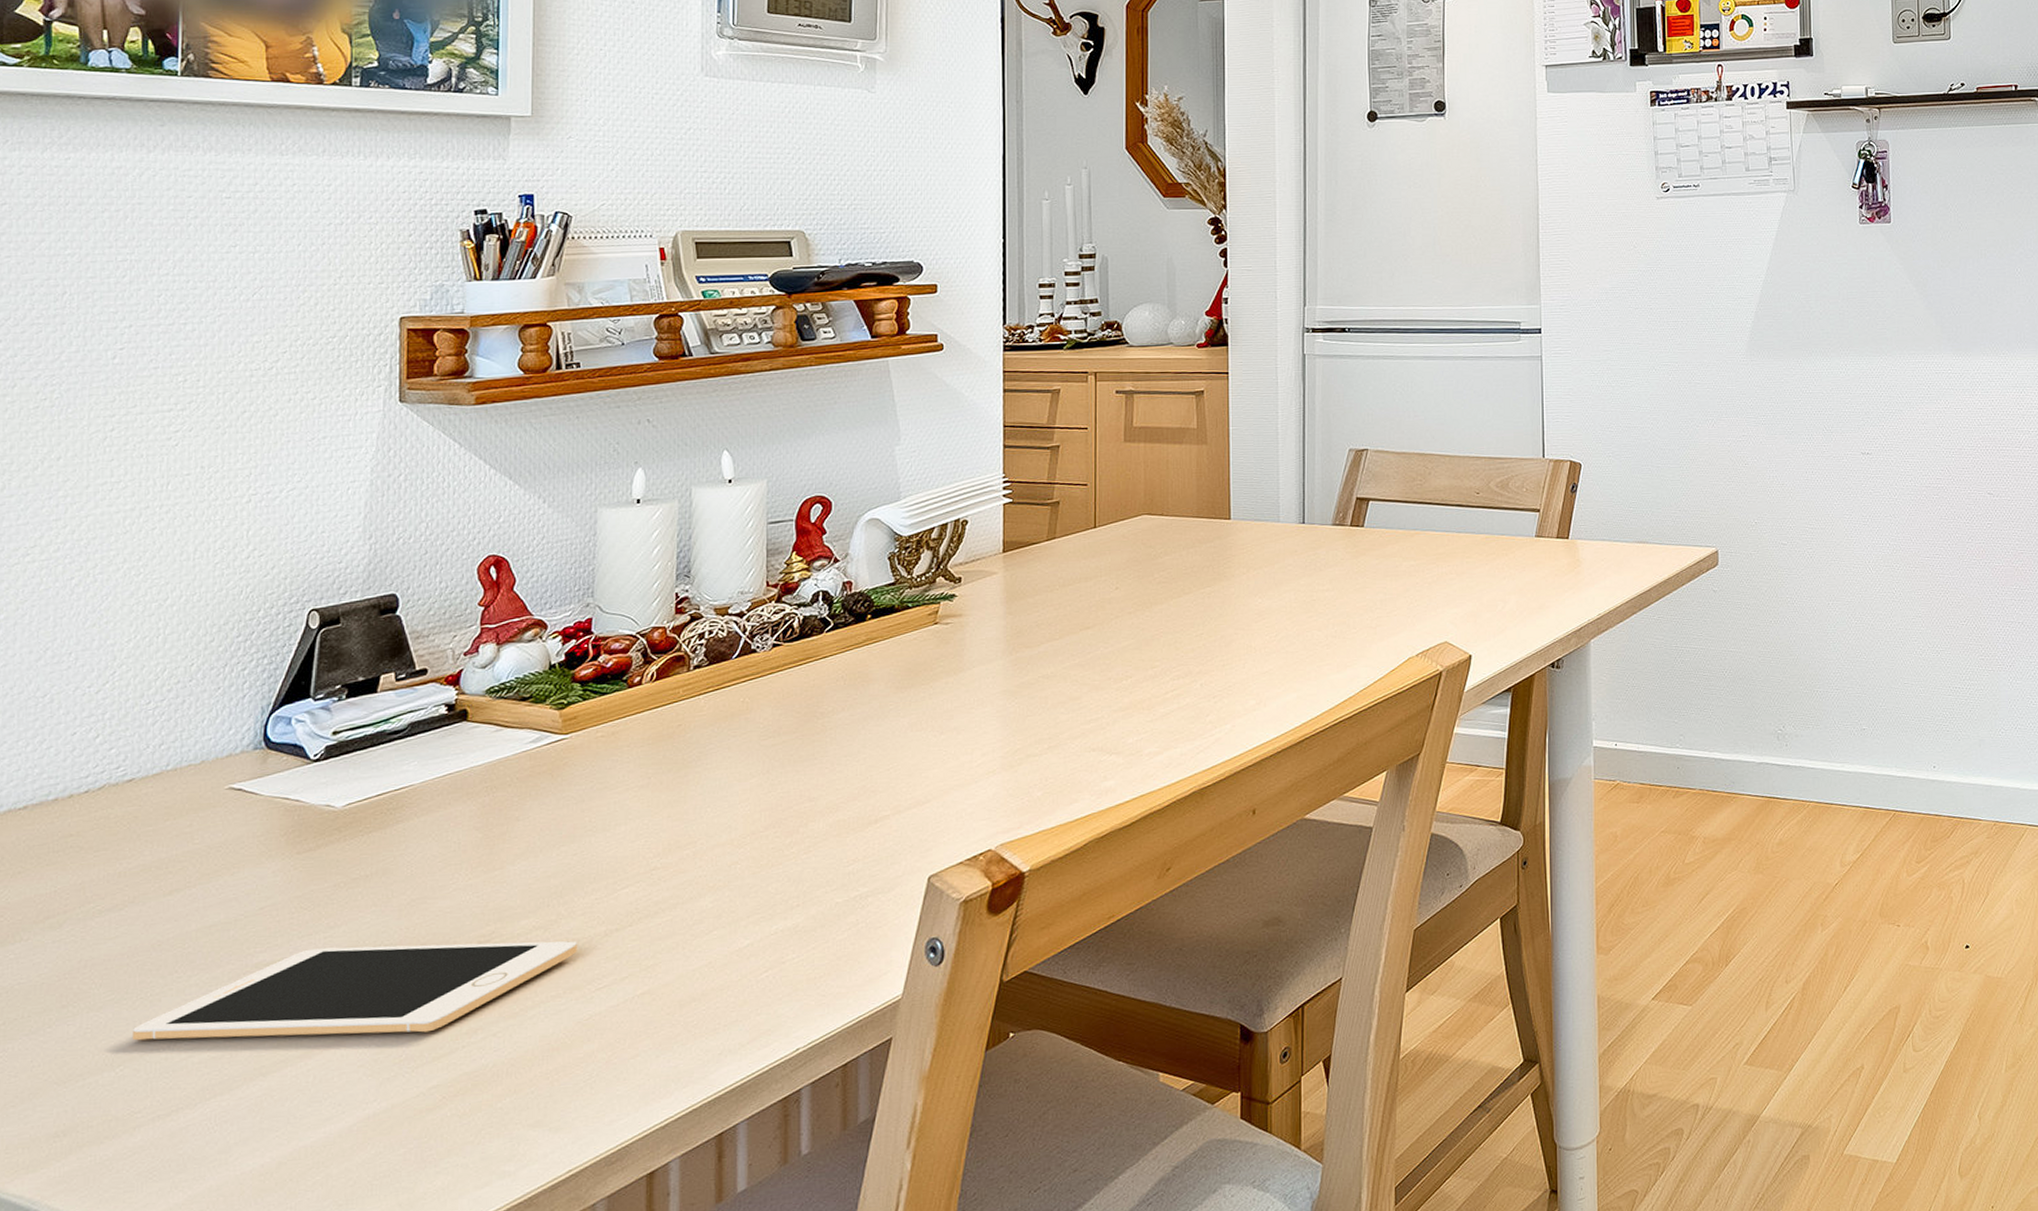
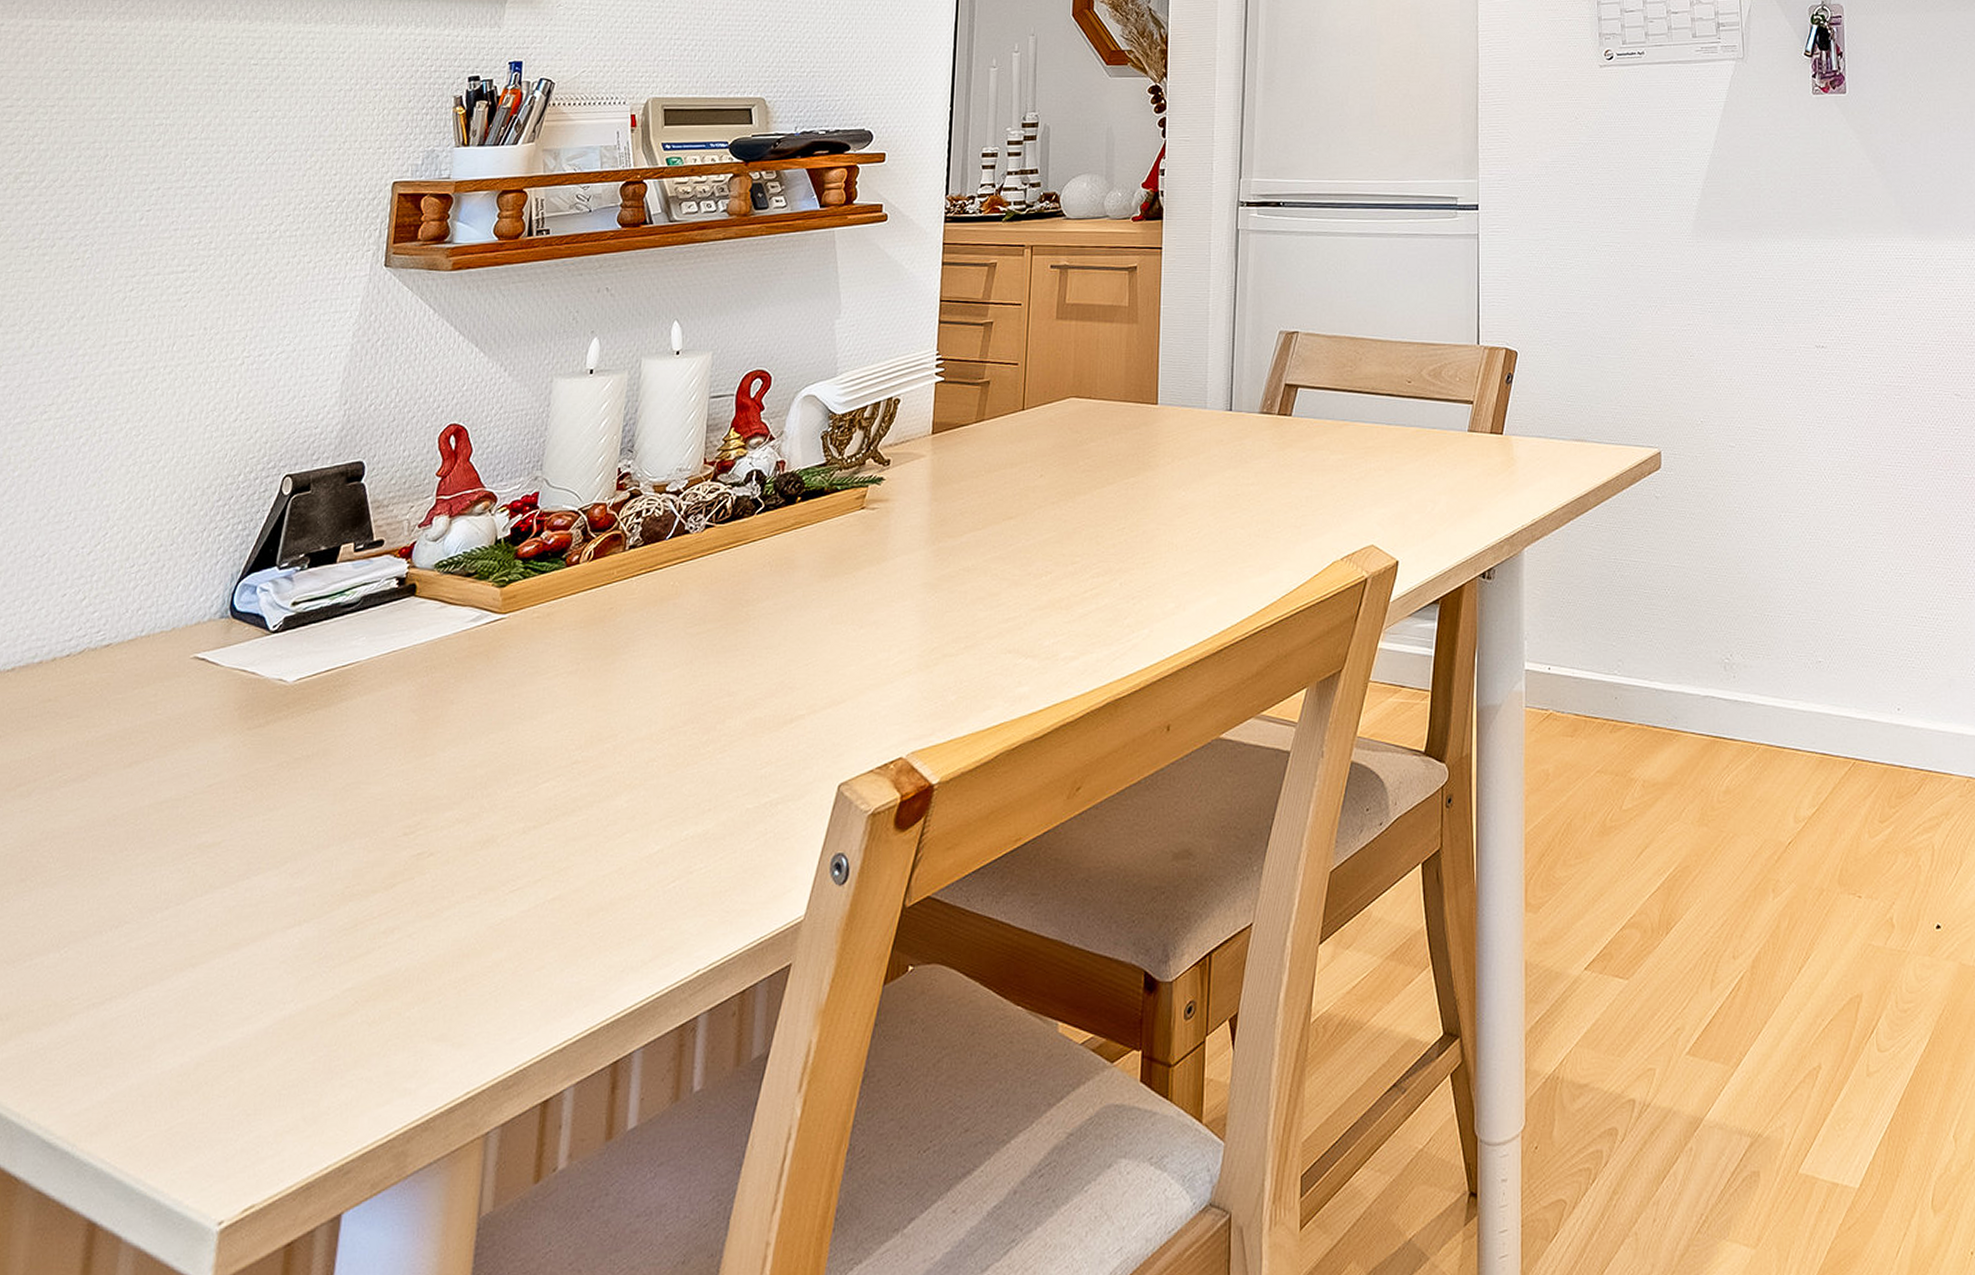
cell phone: present [133,941,577,1041] -> none [80,831,496,929]

